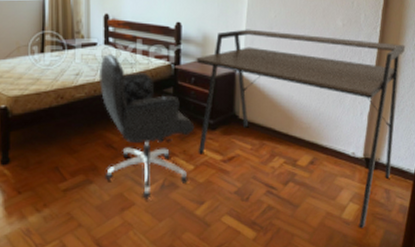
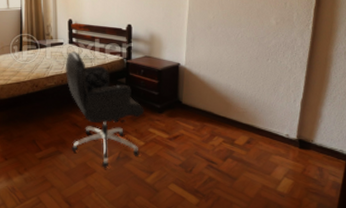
desk: present [196,29,406,229] -> none [145,29,338,201]

